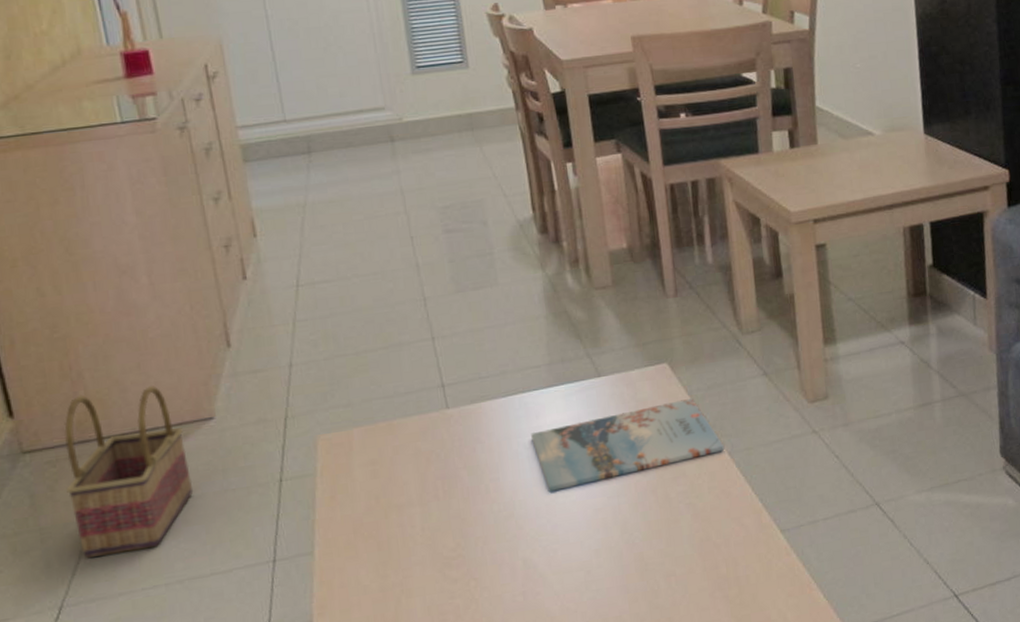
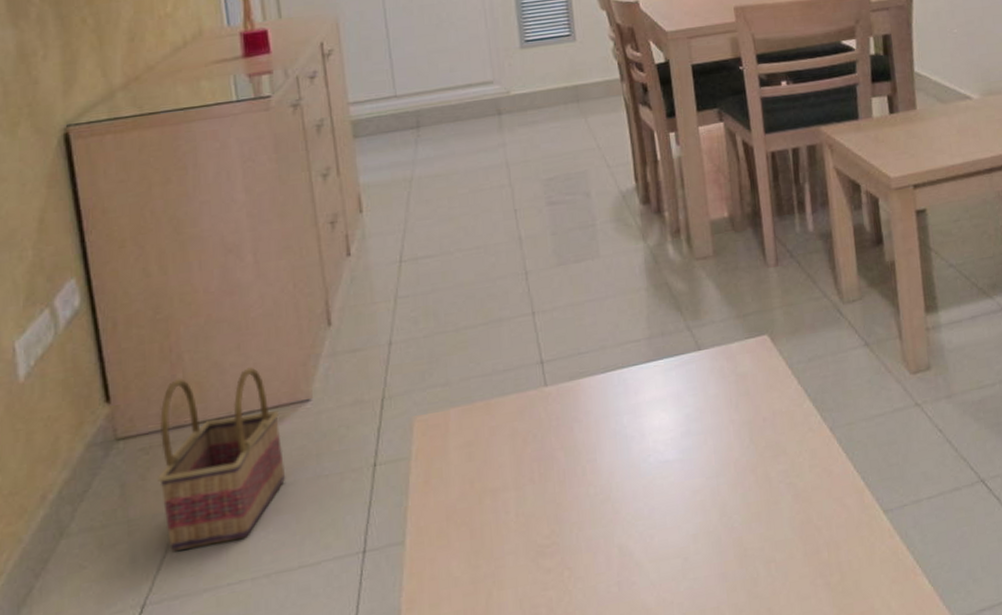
magazine: present [531,397,725,491] -> none [629,370,826,473]

